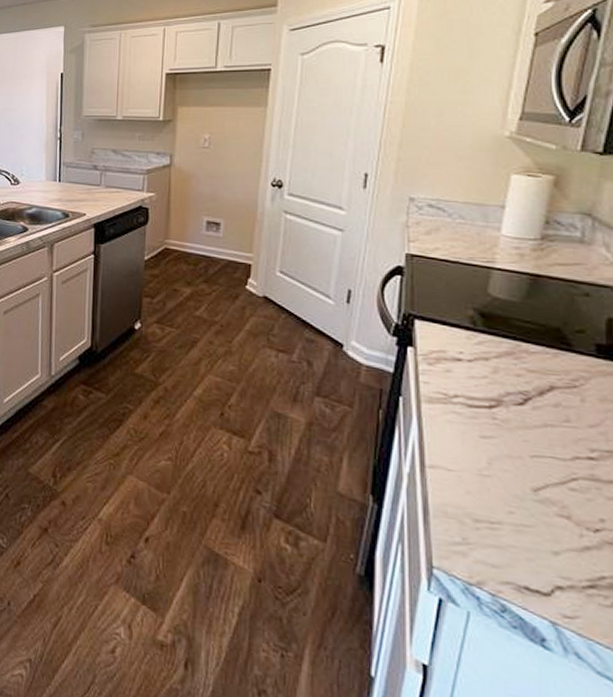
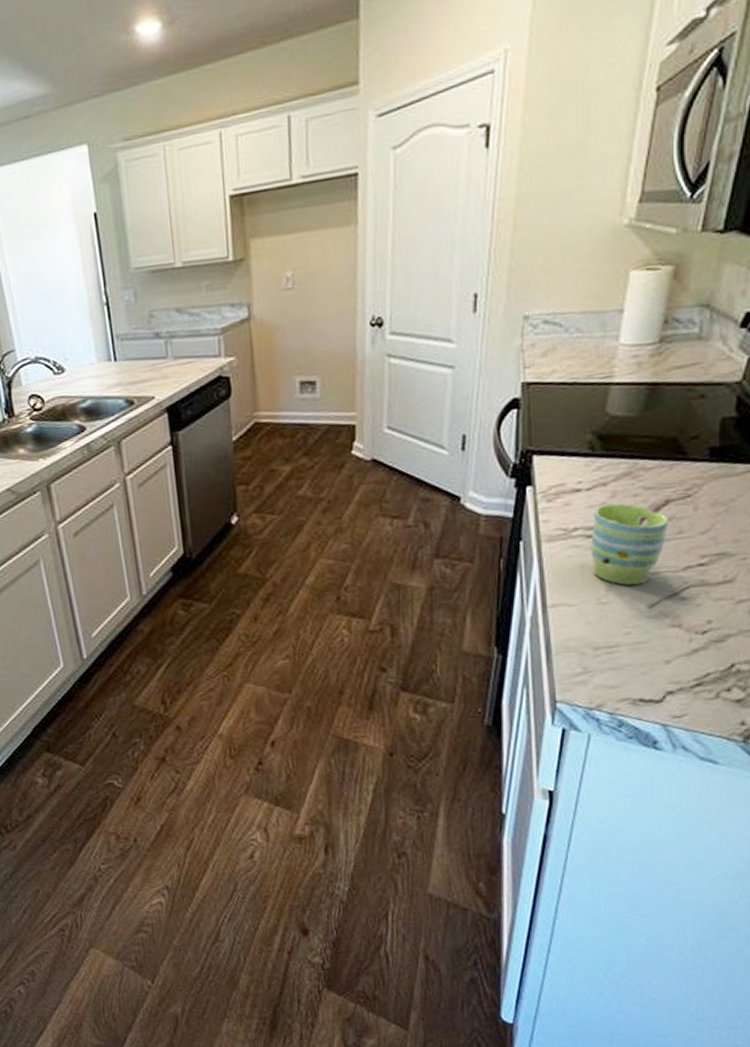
mug: none [471,377,555,465] -> present [590,502,669,586]

